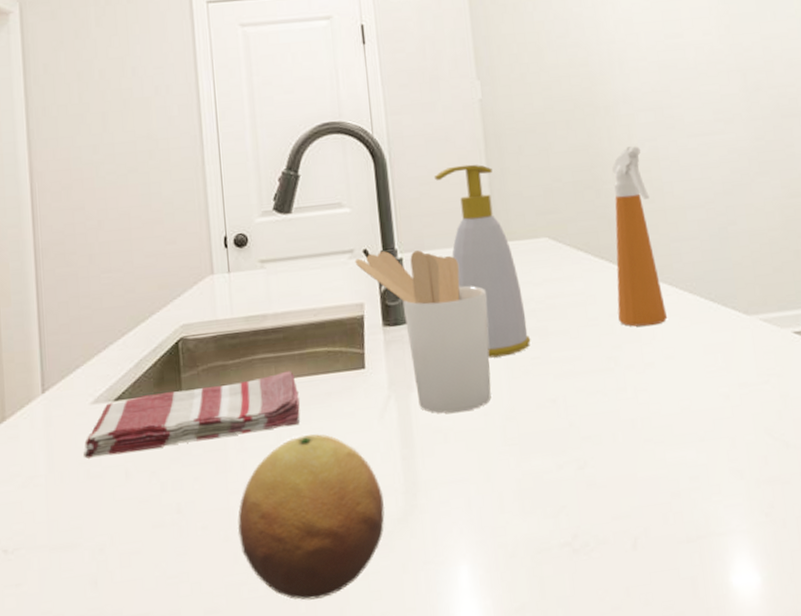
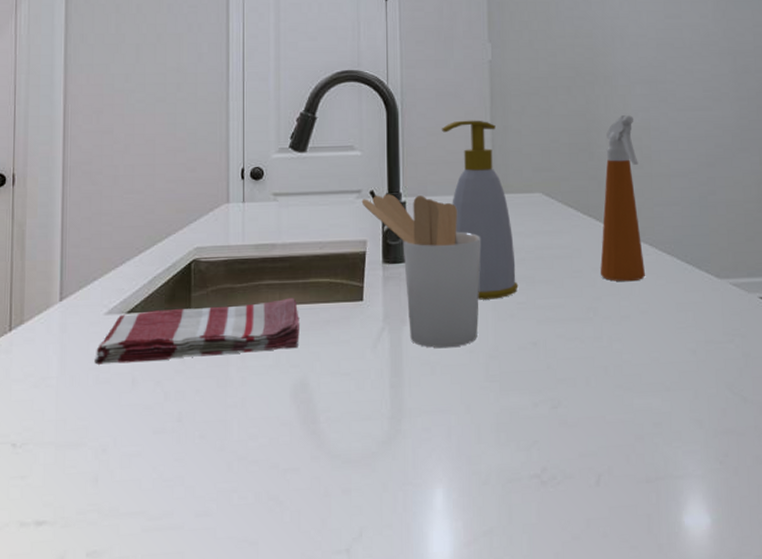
fruit: present [237,434,385,600] -> none [232,358,371,510]

